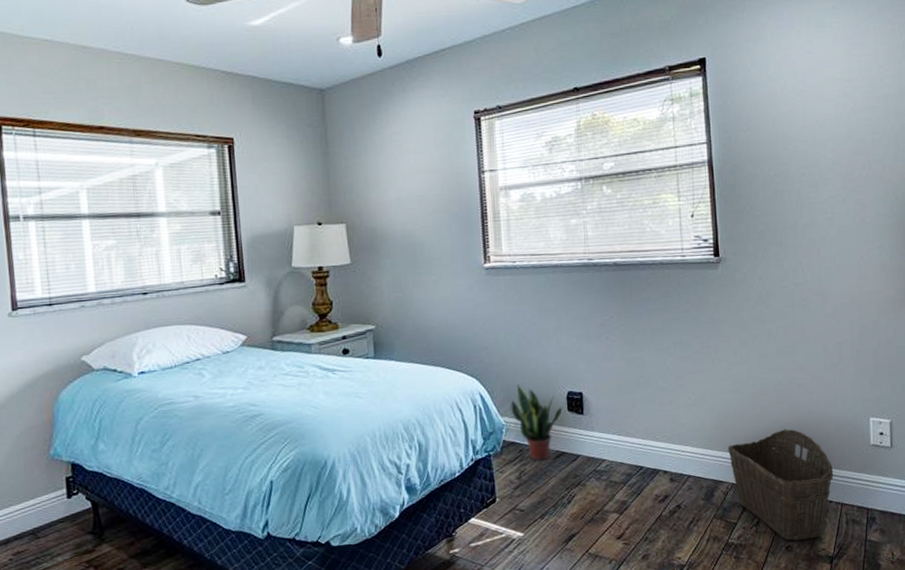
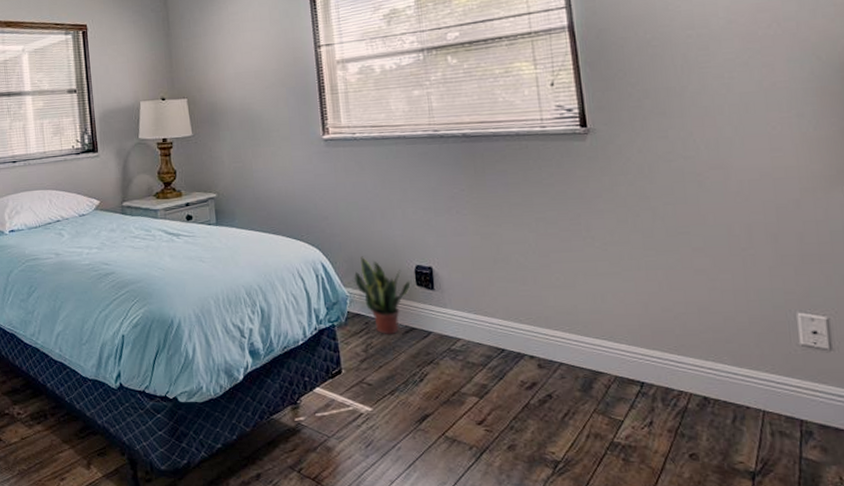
wicker basket: present [727,429,834,542] -> none [607,319,751,450]

